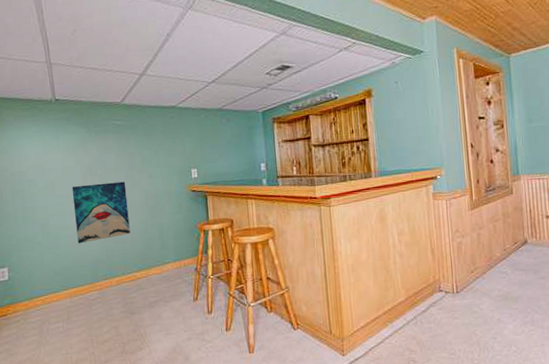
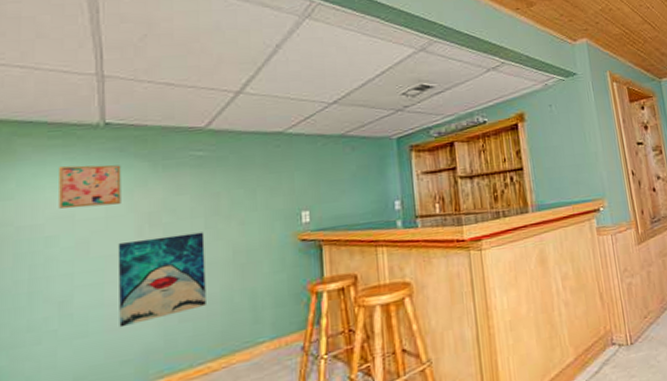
wall art: none [31,130,71,161] -> present [59,165,121,209]

